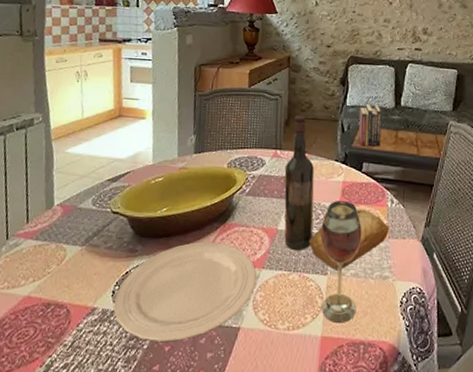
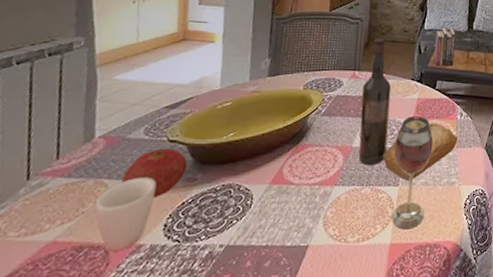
cup: none [57,244,104,312] -> present [94,176,157,252]
fruit: none [77,218,129,266] -> present [122,148,188,199]
plate: present [113,241,257,343] -> none [163,163,329,273]

